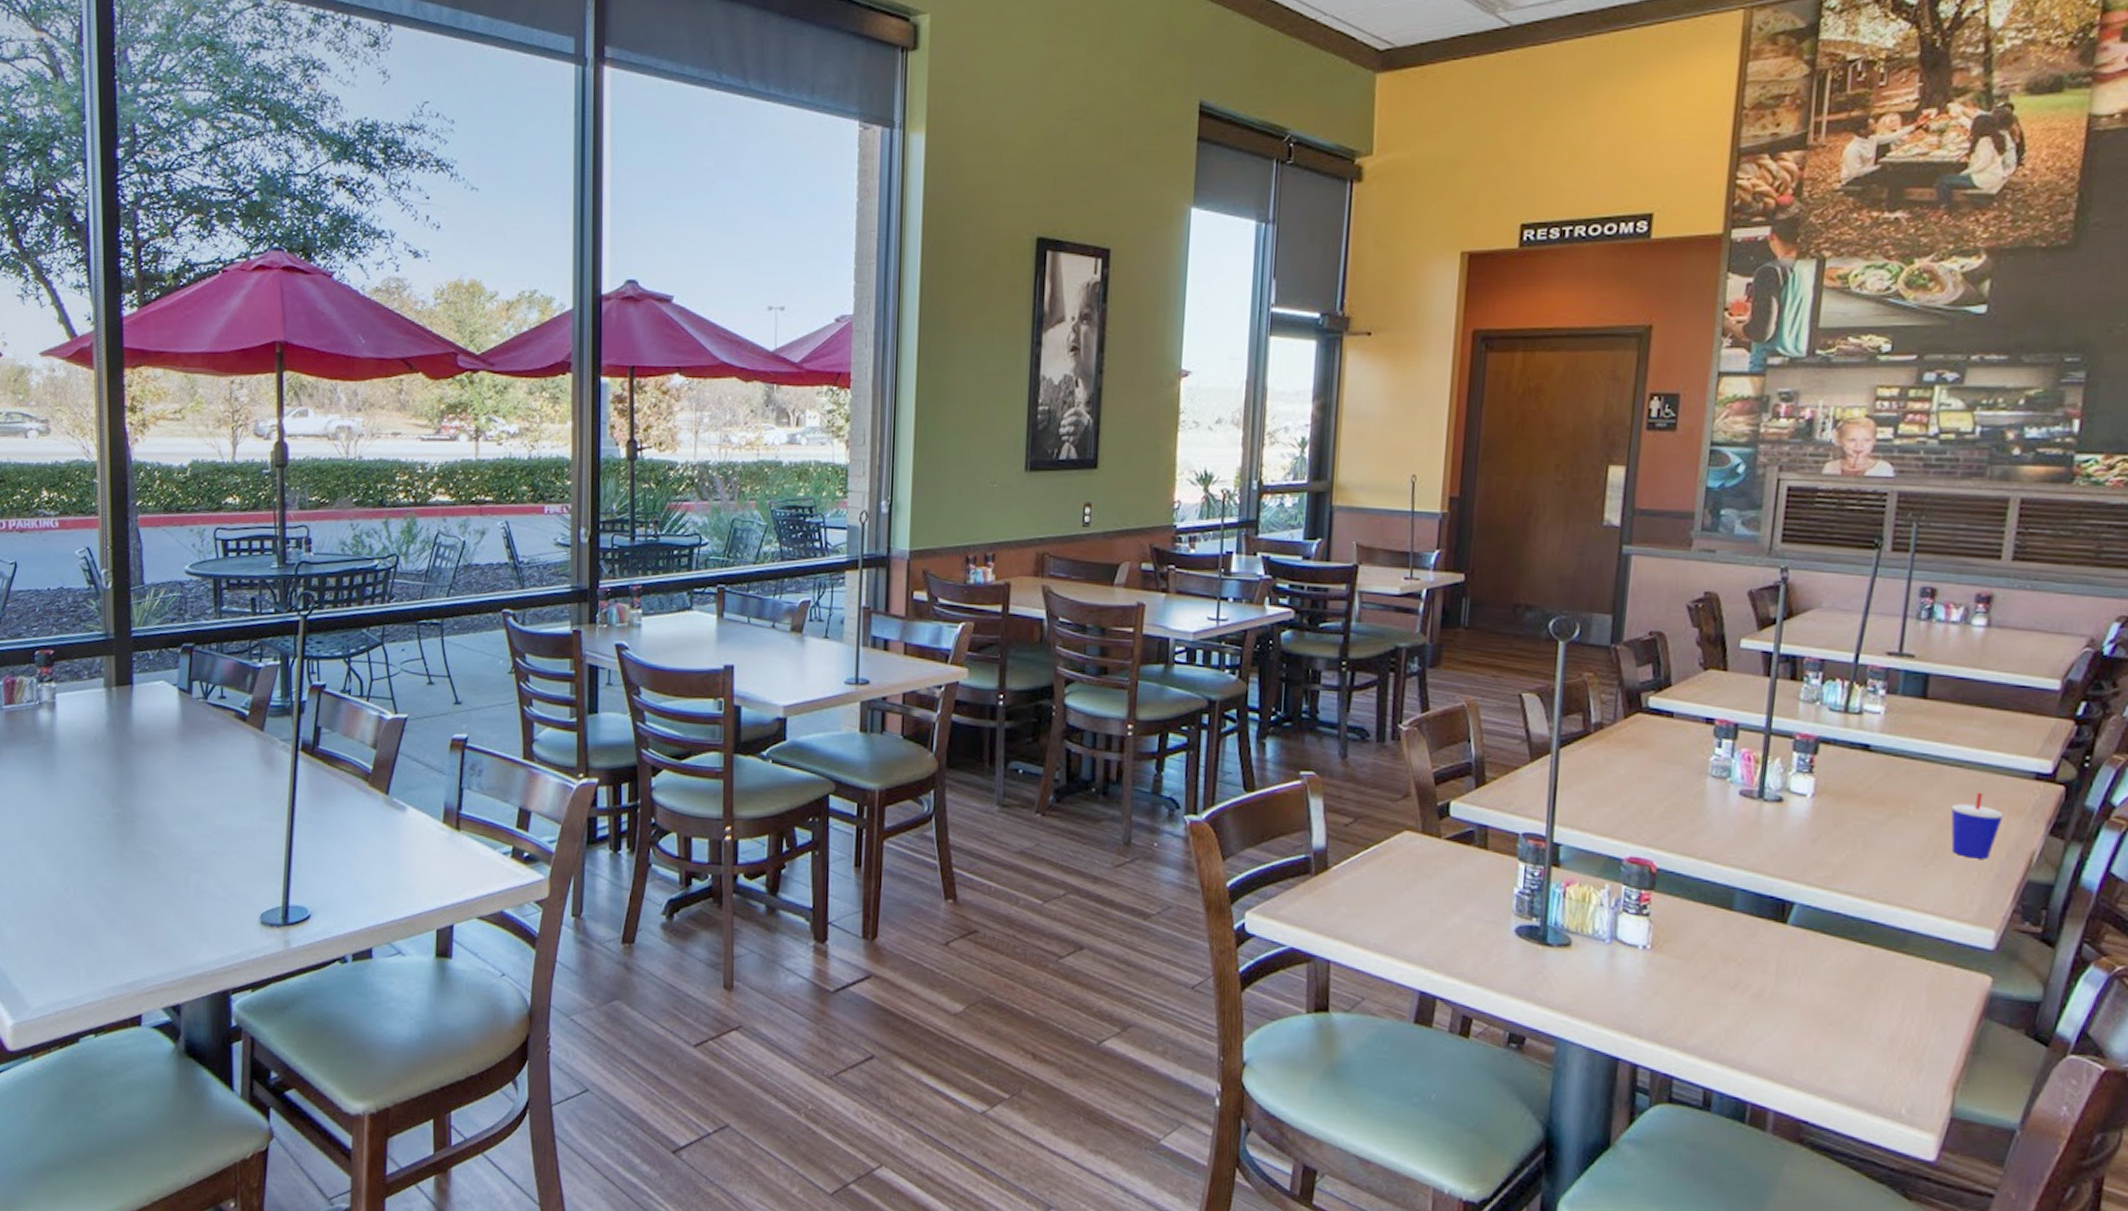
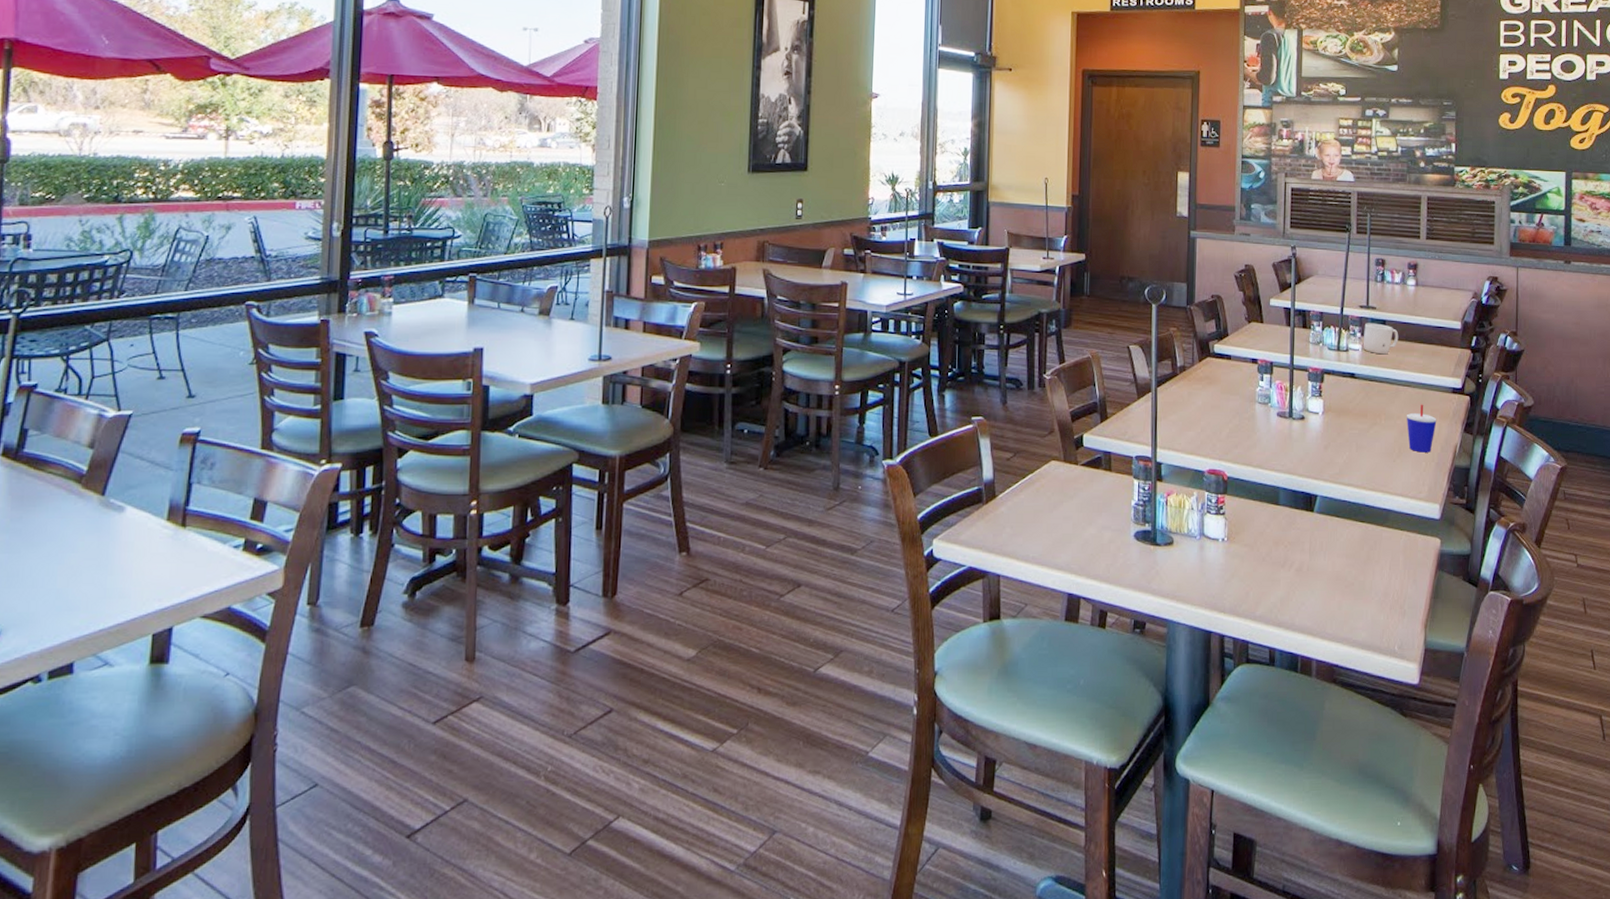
mug: none [1887,676,1950,722] -> present [1363,323,1399,355]

